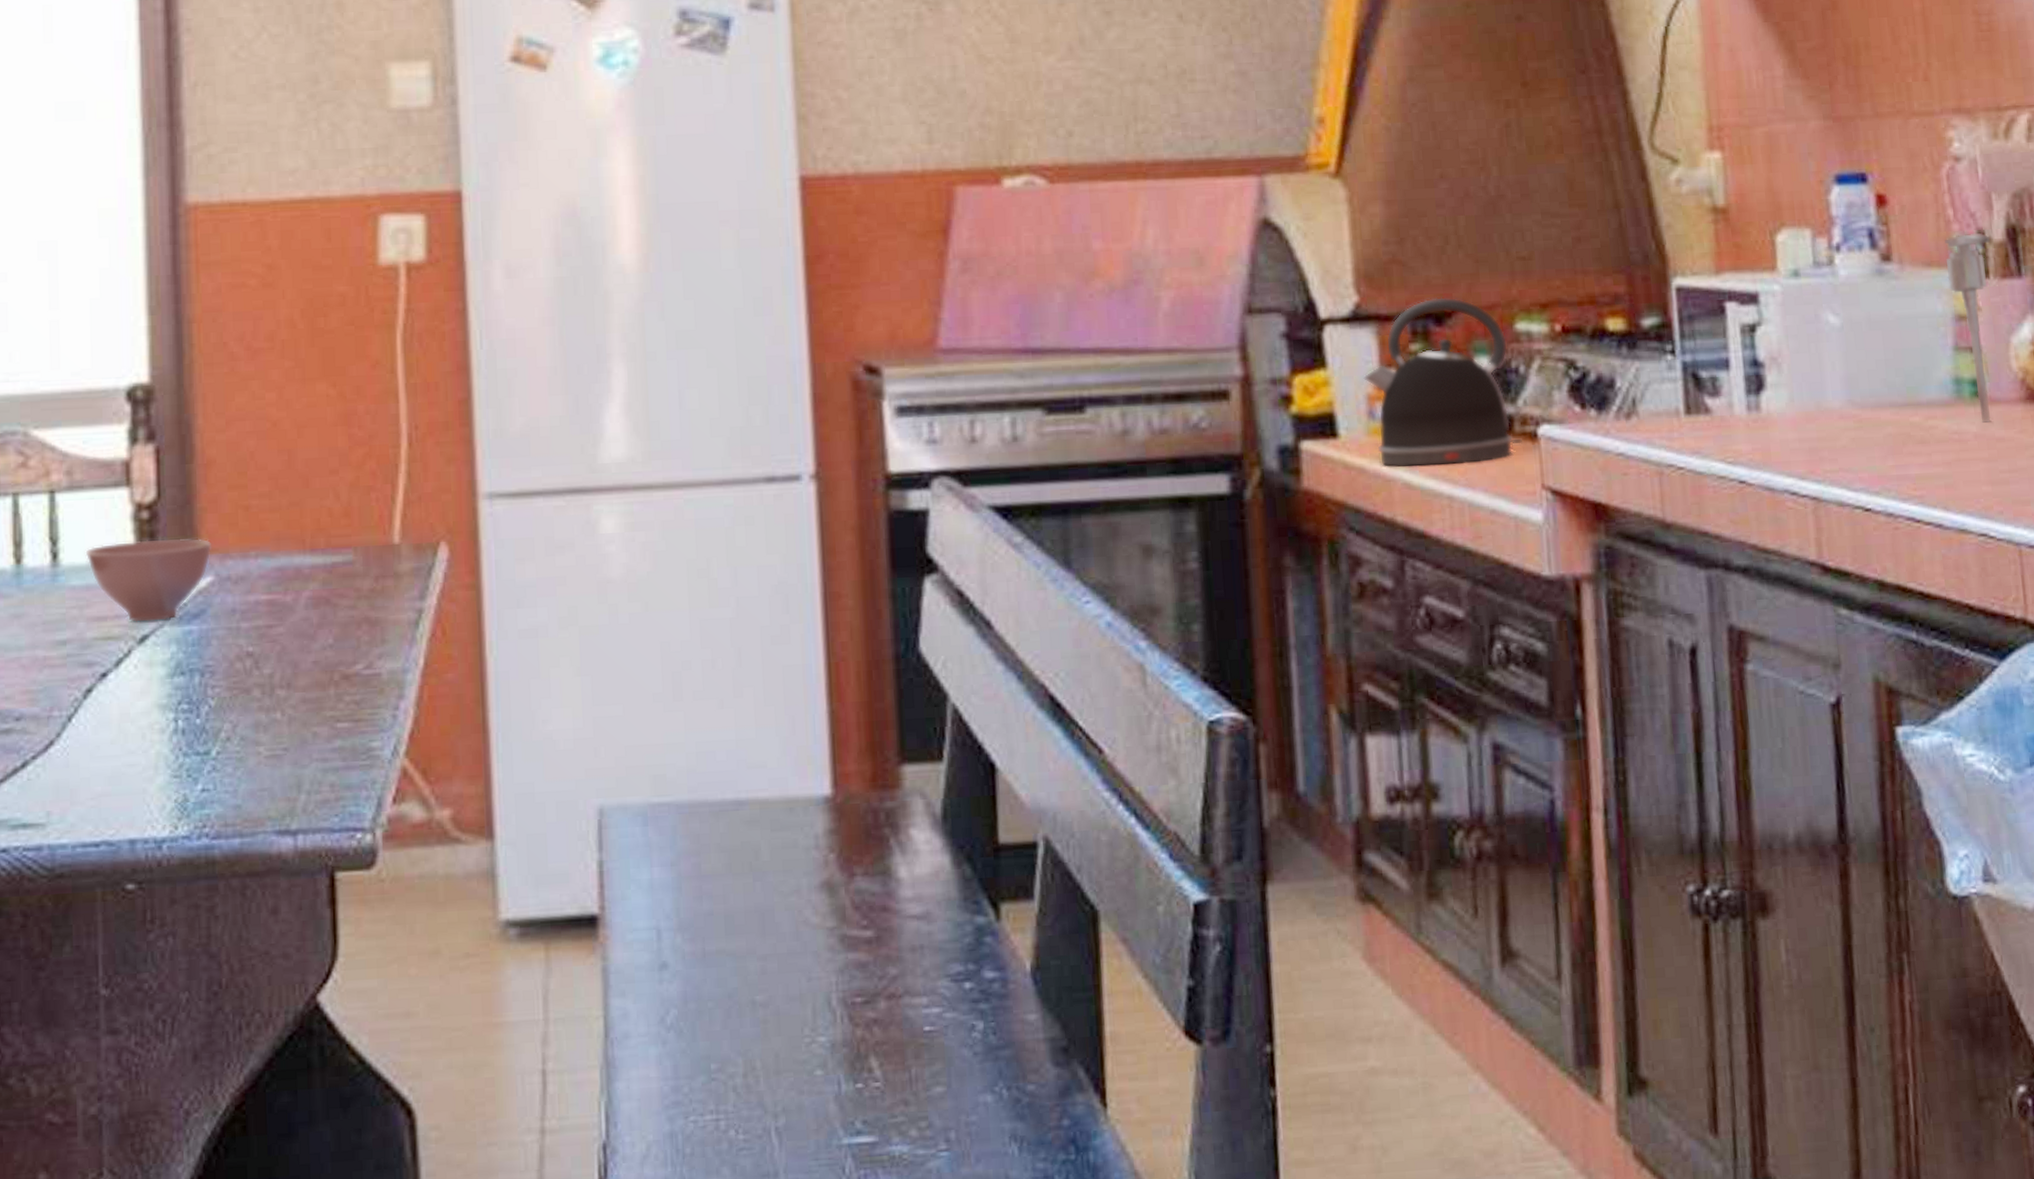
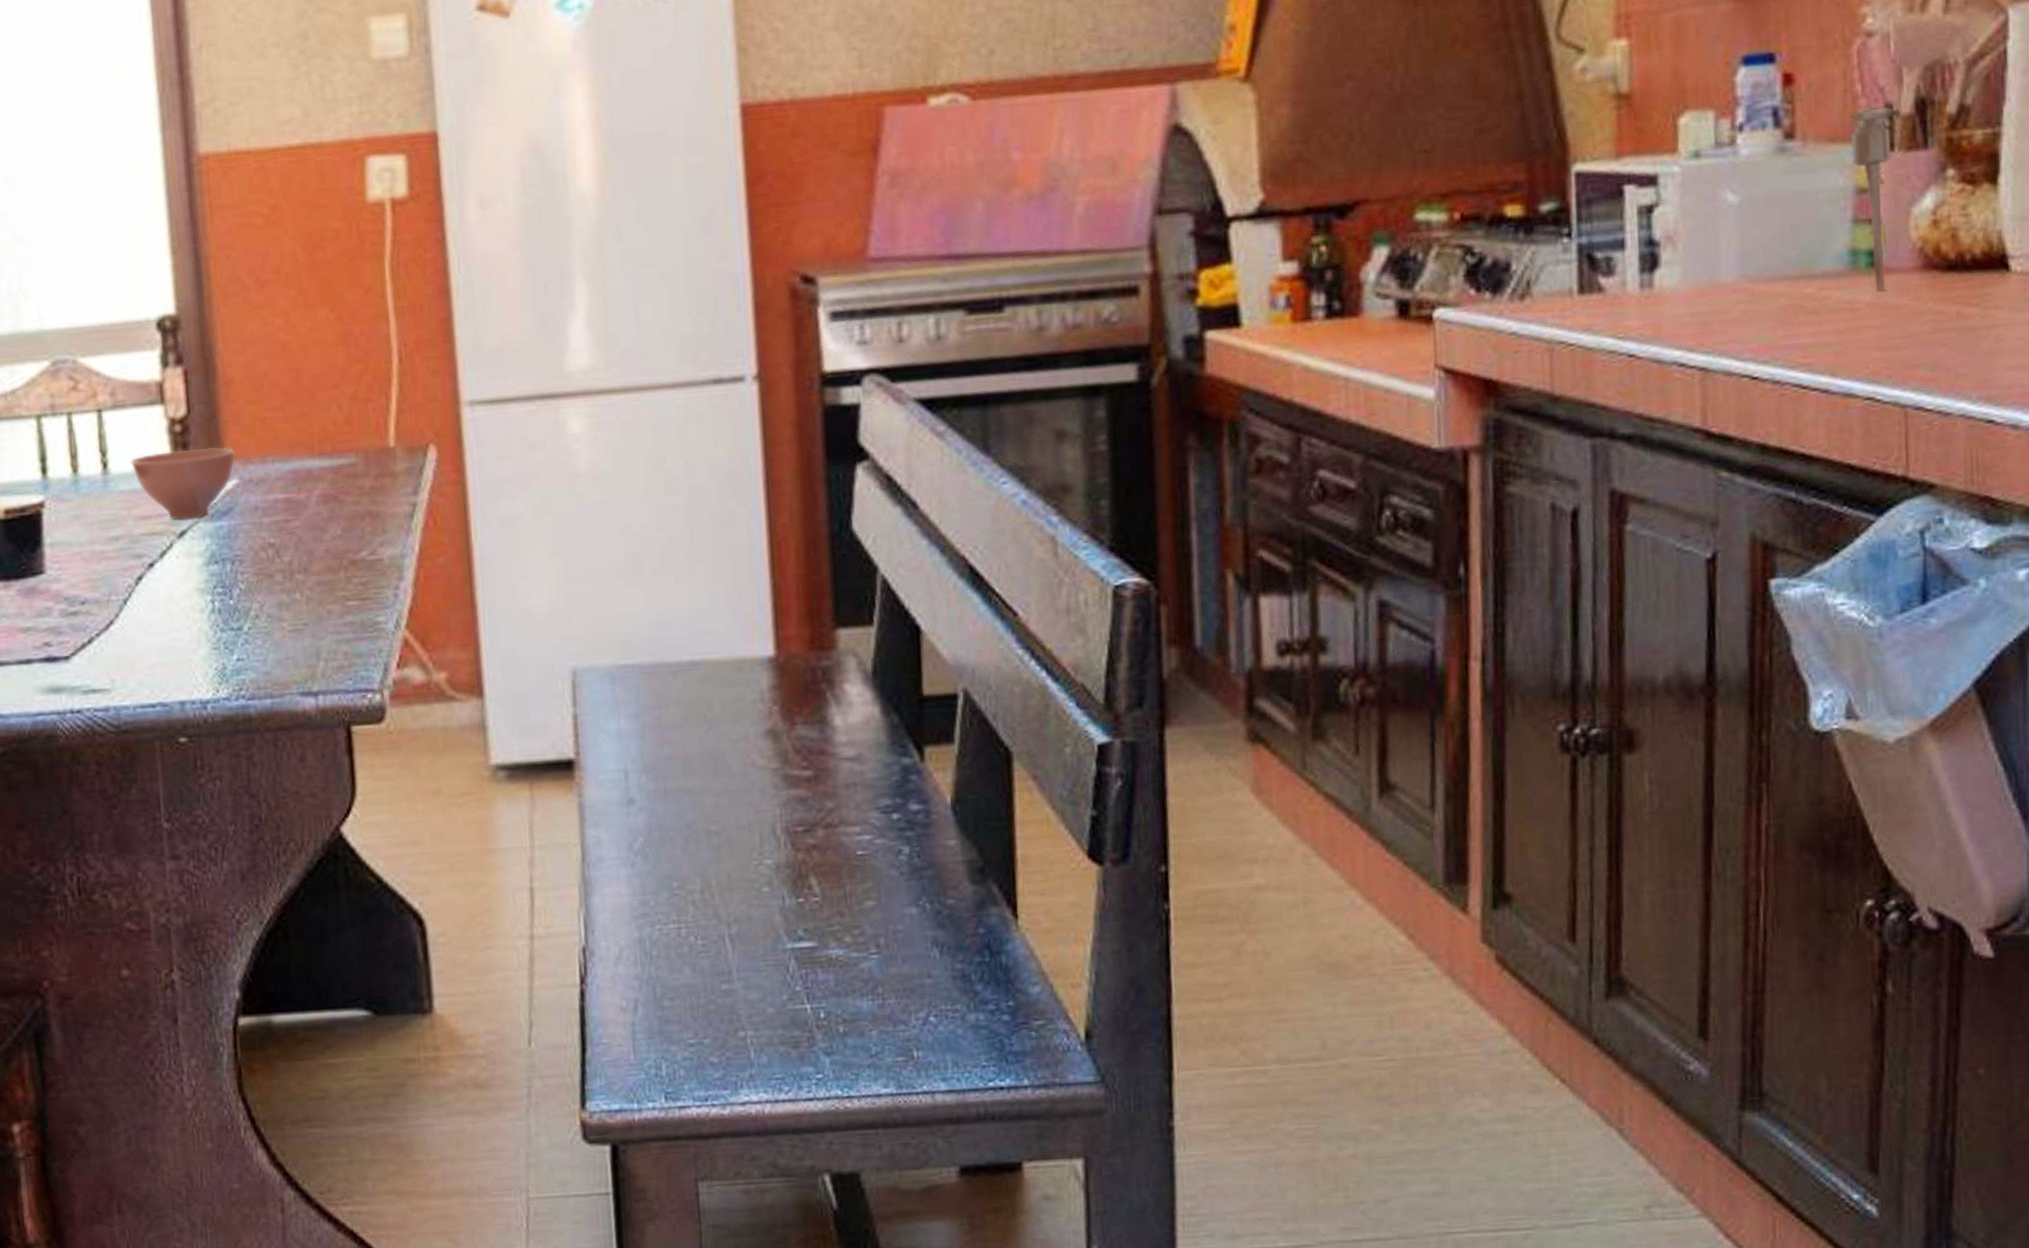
kettle: present [1363,297,1522,468] -> none [1266,191,1418,353]

